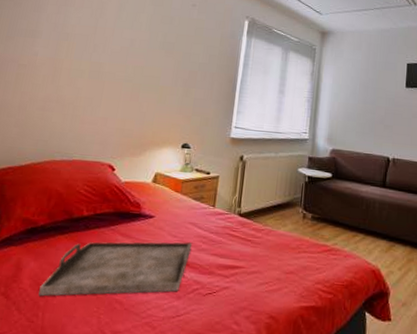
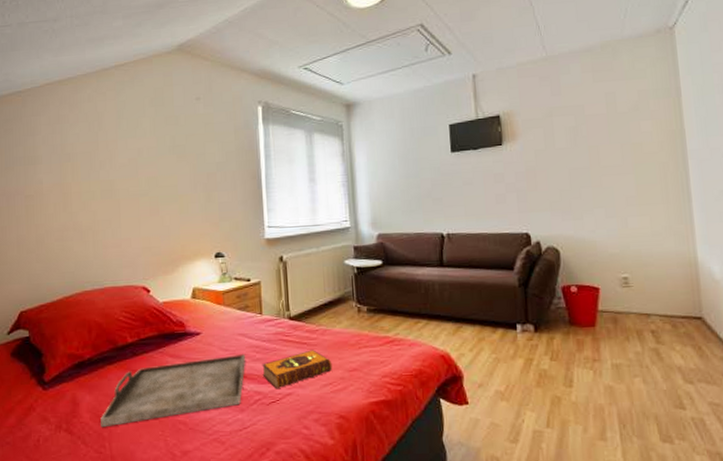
hardback book: none [204,247,272,282] -> present [262,350,333,389]

